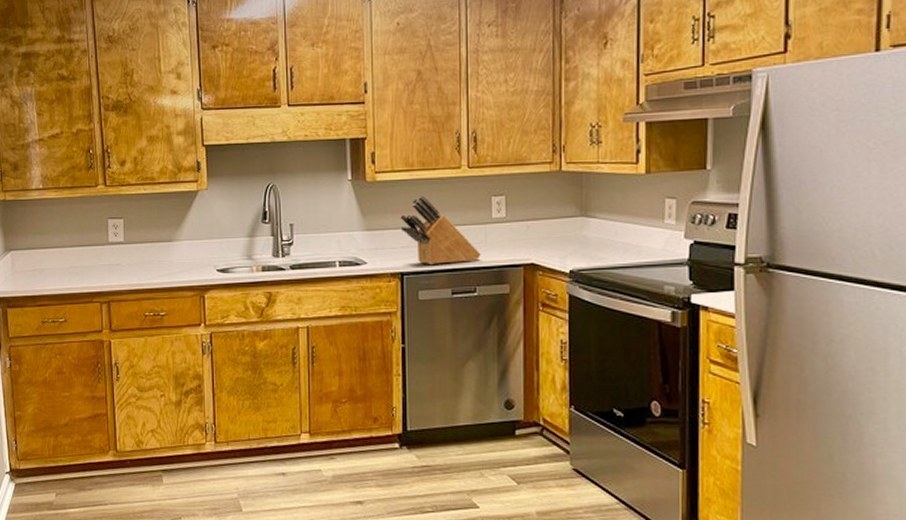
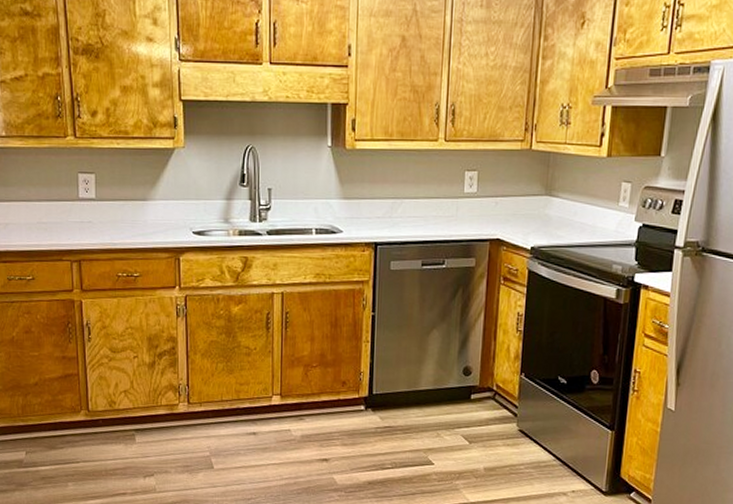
knife block: present [400,195,481,266] -> none [377,166,451,237]

